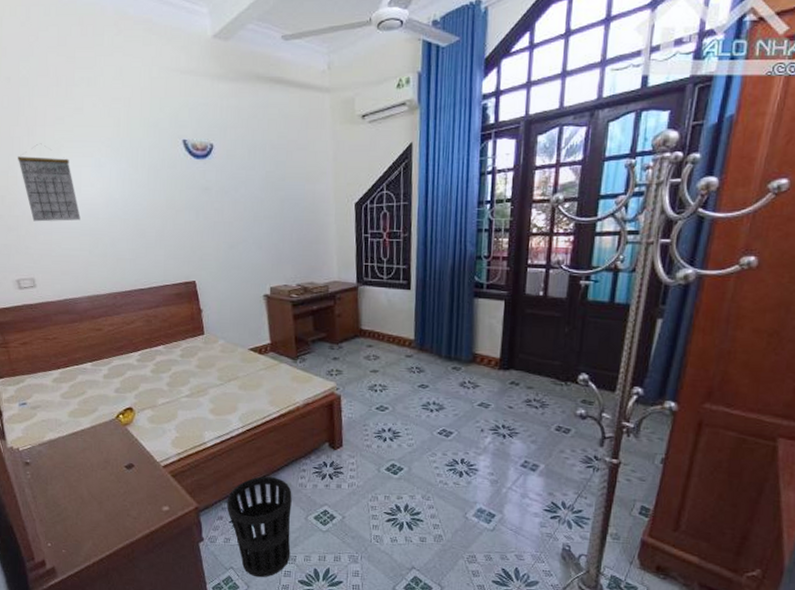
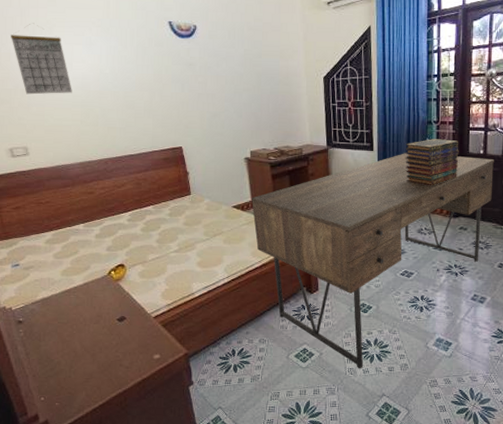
wastebasket: present [227,476,292,578] -> none [214,320,274,415]
desk: none [270,293,557,536] -> present [252,153,495,368]
book stack: none [447,277,514,333] -> present [405,139,459,186]

